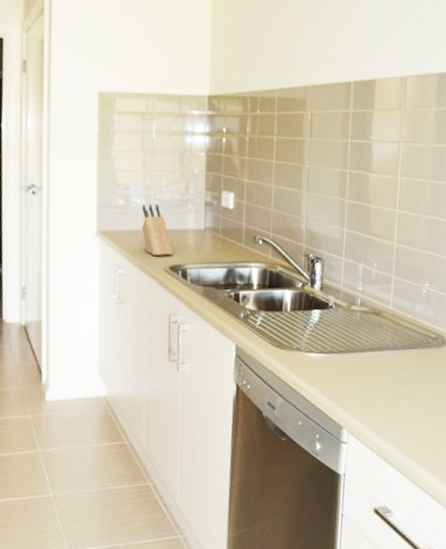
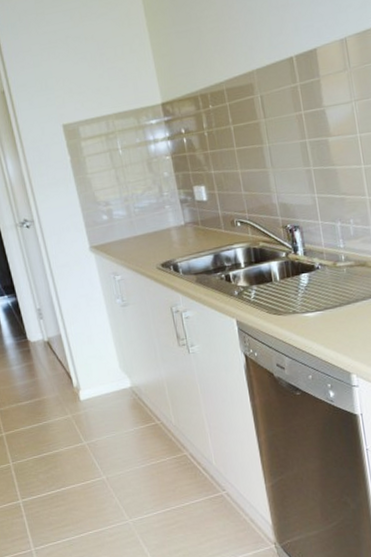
knife block: present [141,203,174,257] -> none [125,211,162,258]

